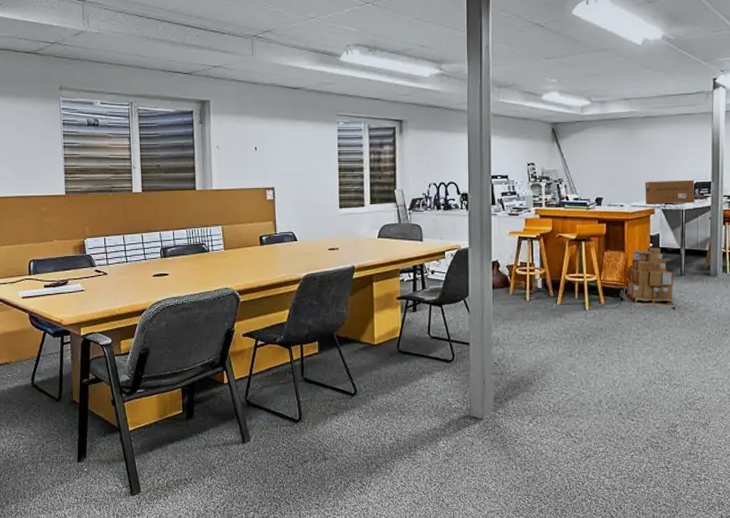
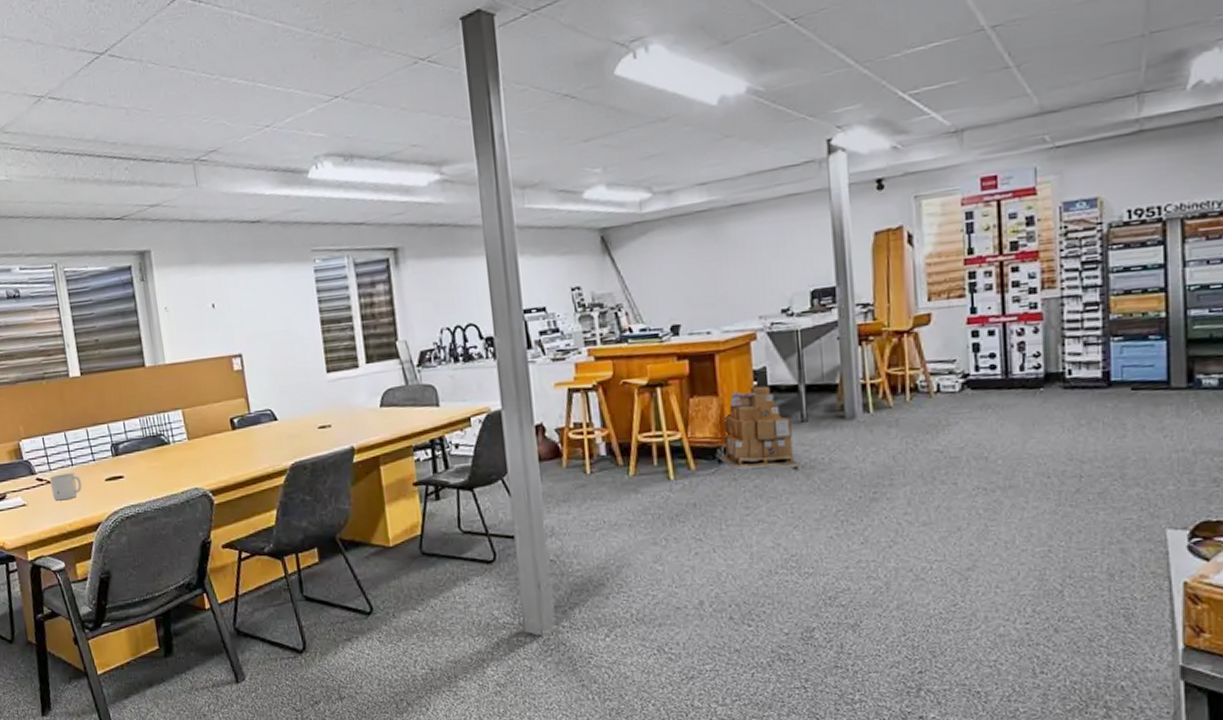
mug: none [107,268,134,289] -> present [50,473,83,501]
box: present [645,179,695,204] -> none [739,286,815,328]

